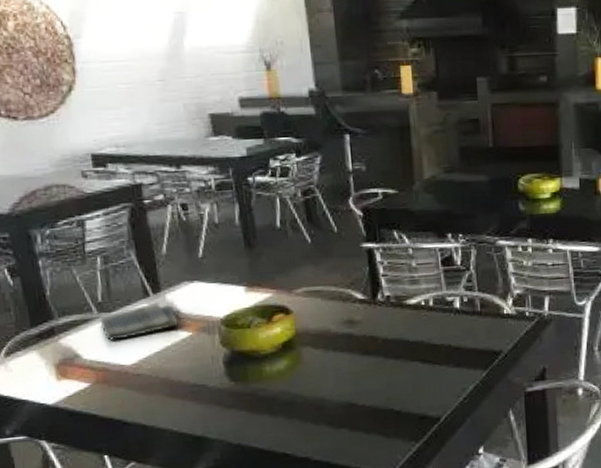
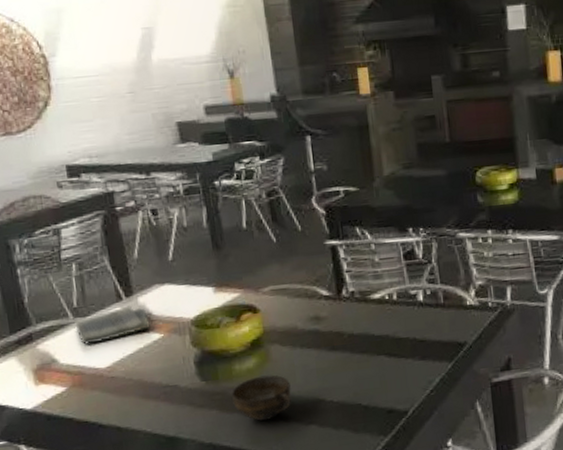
cup: none [262,377,323,424] -> present [232,375,291,422]

